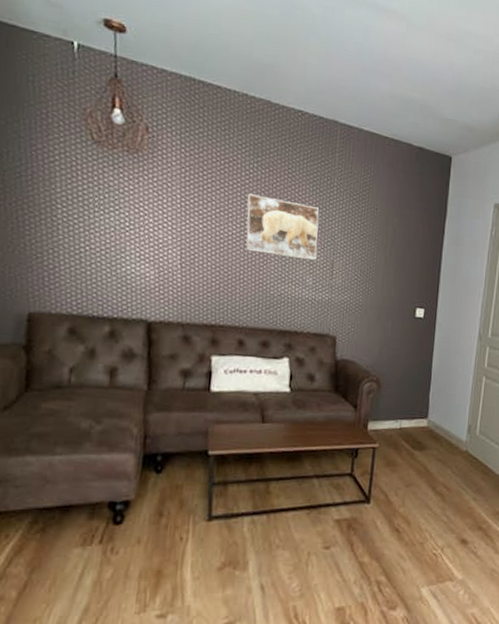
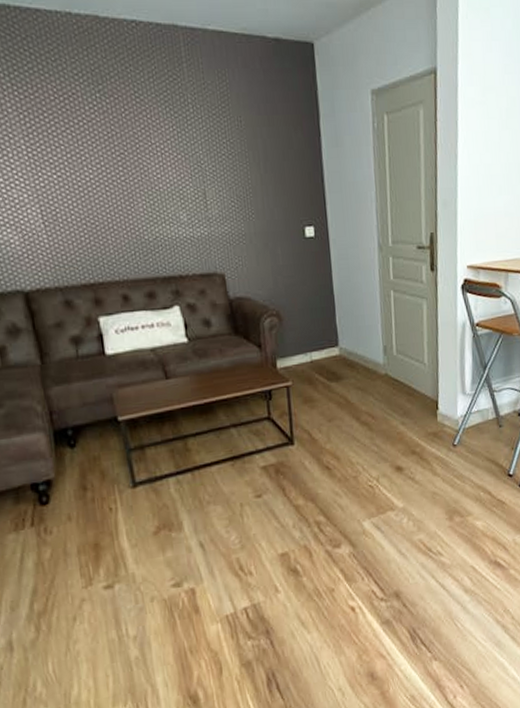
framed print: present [246,194,319,260] -> none [98,129,186,195]

